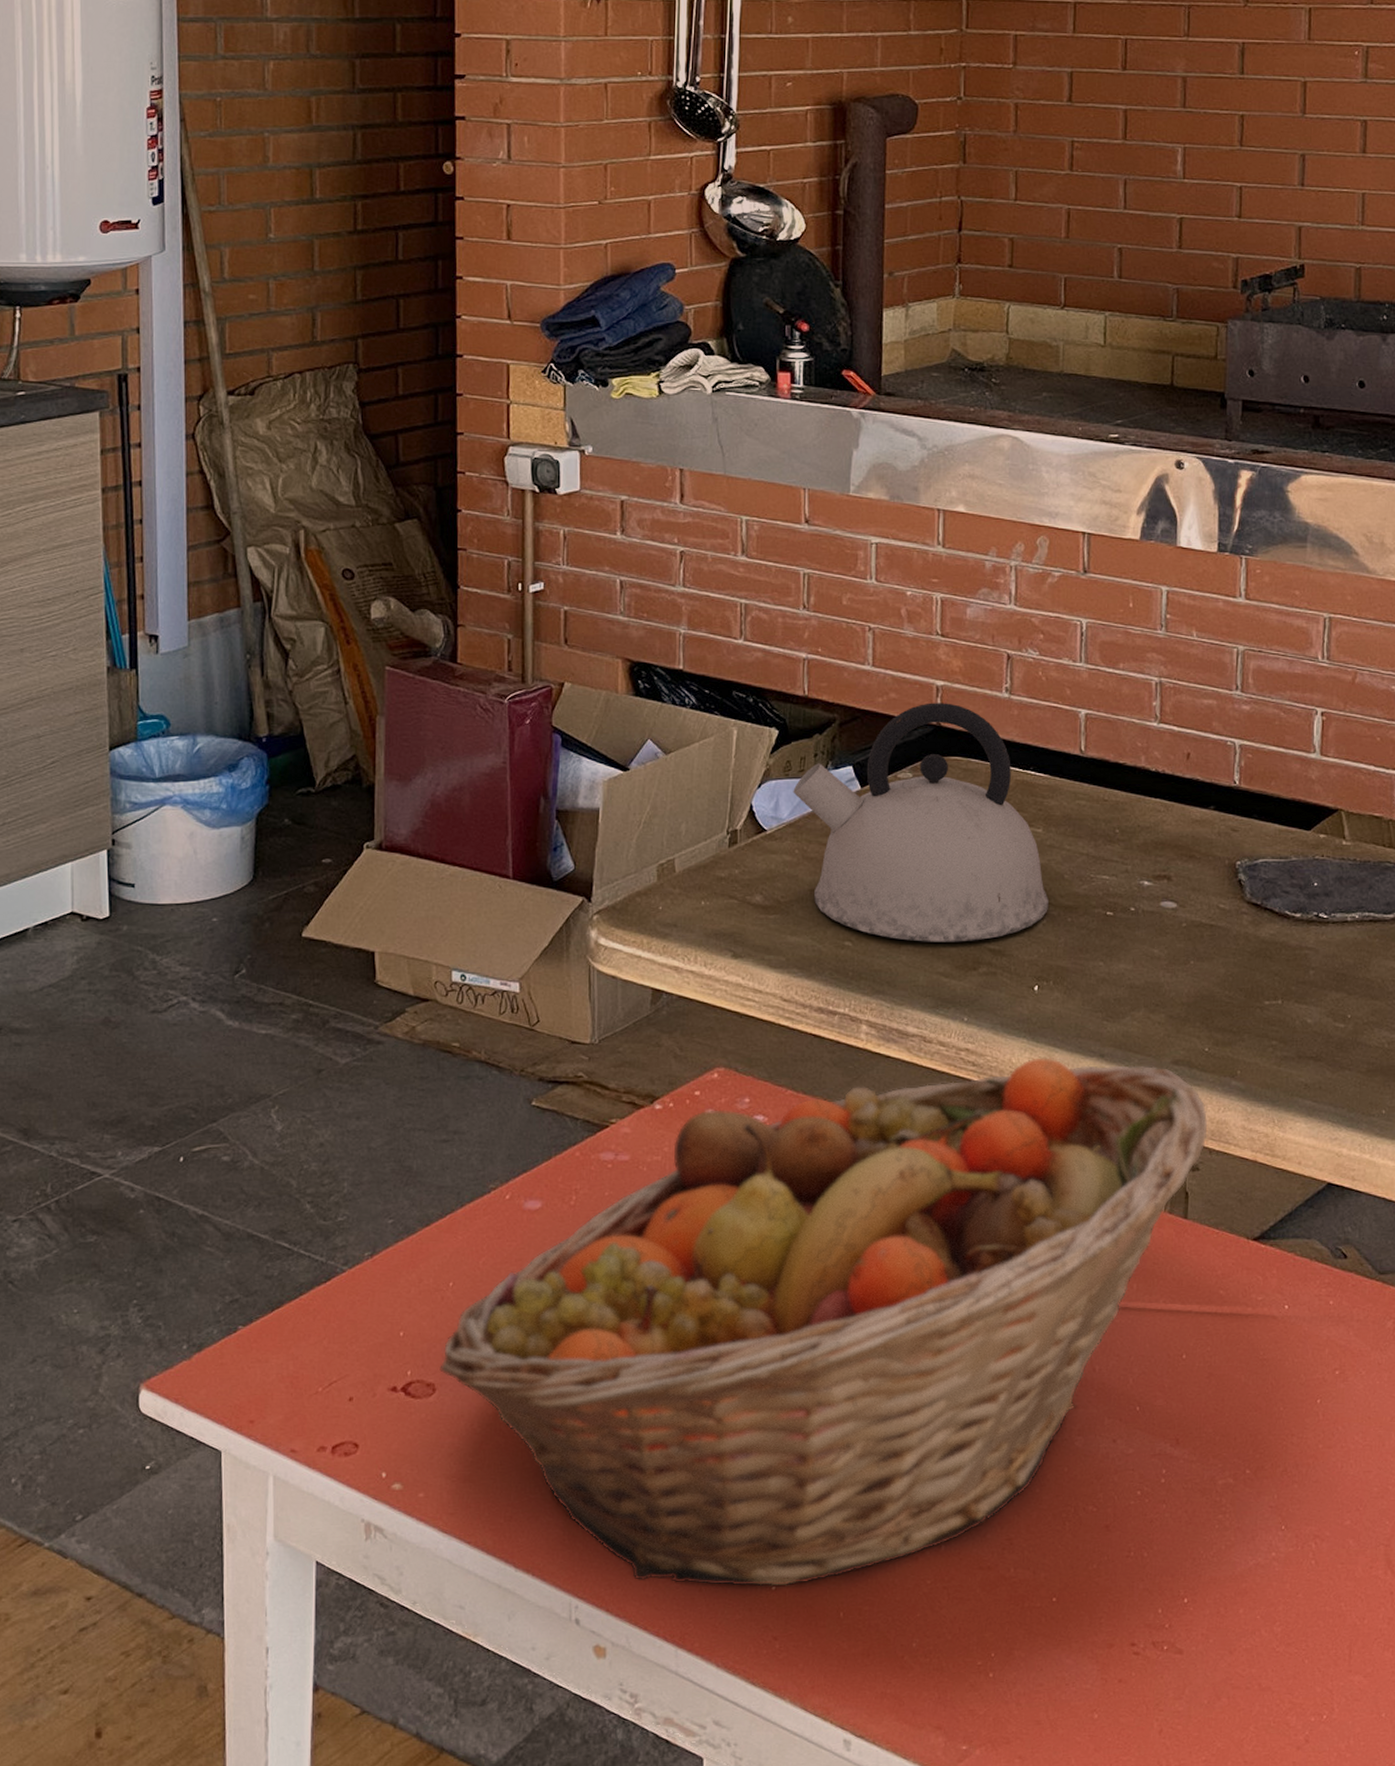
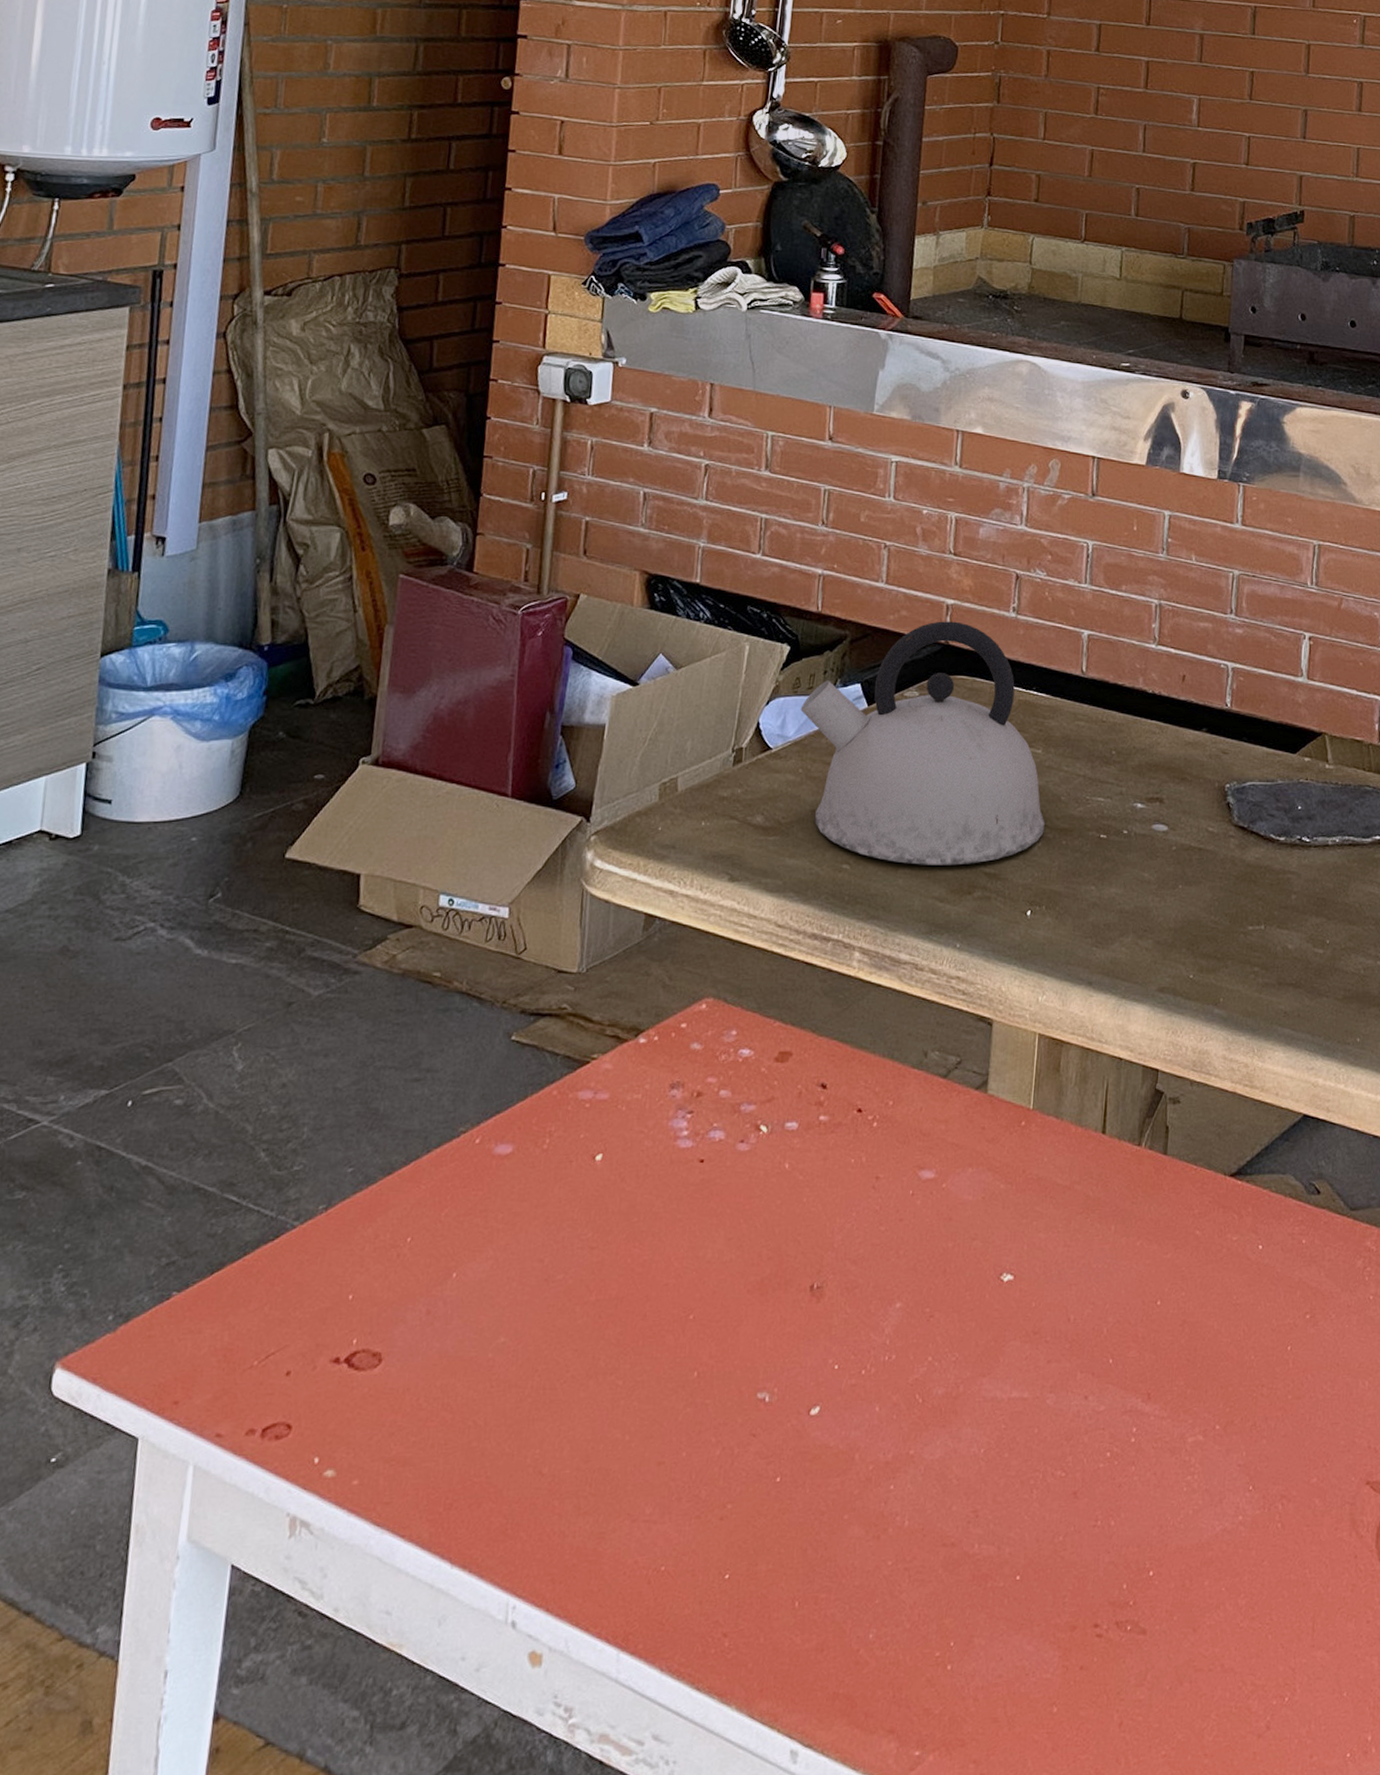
fruit basket: present [439,1058,1208,1587] -> none [388,986,1191,1576]

